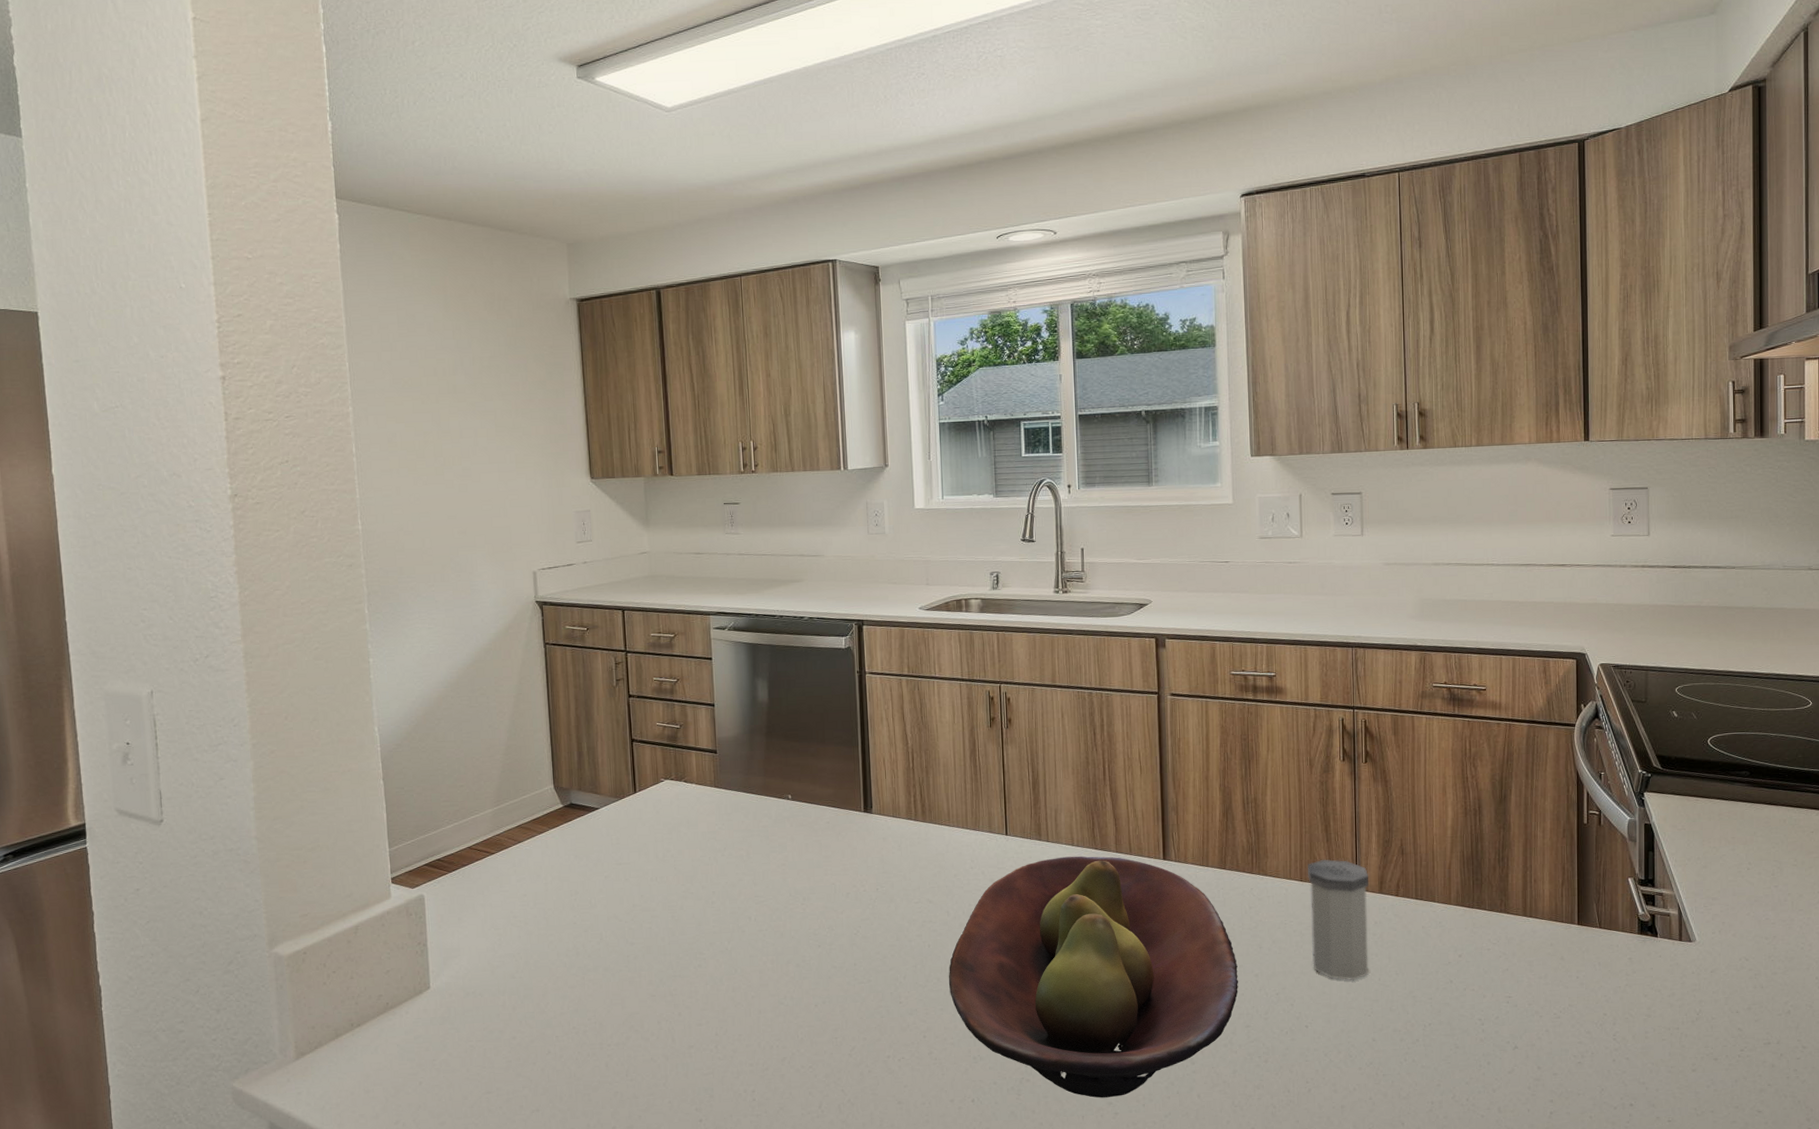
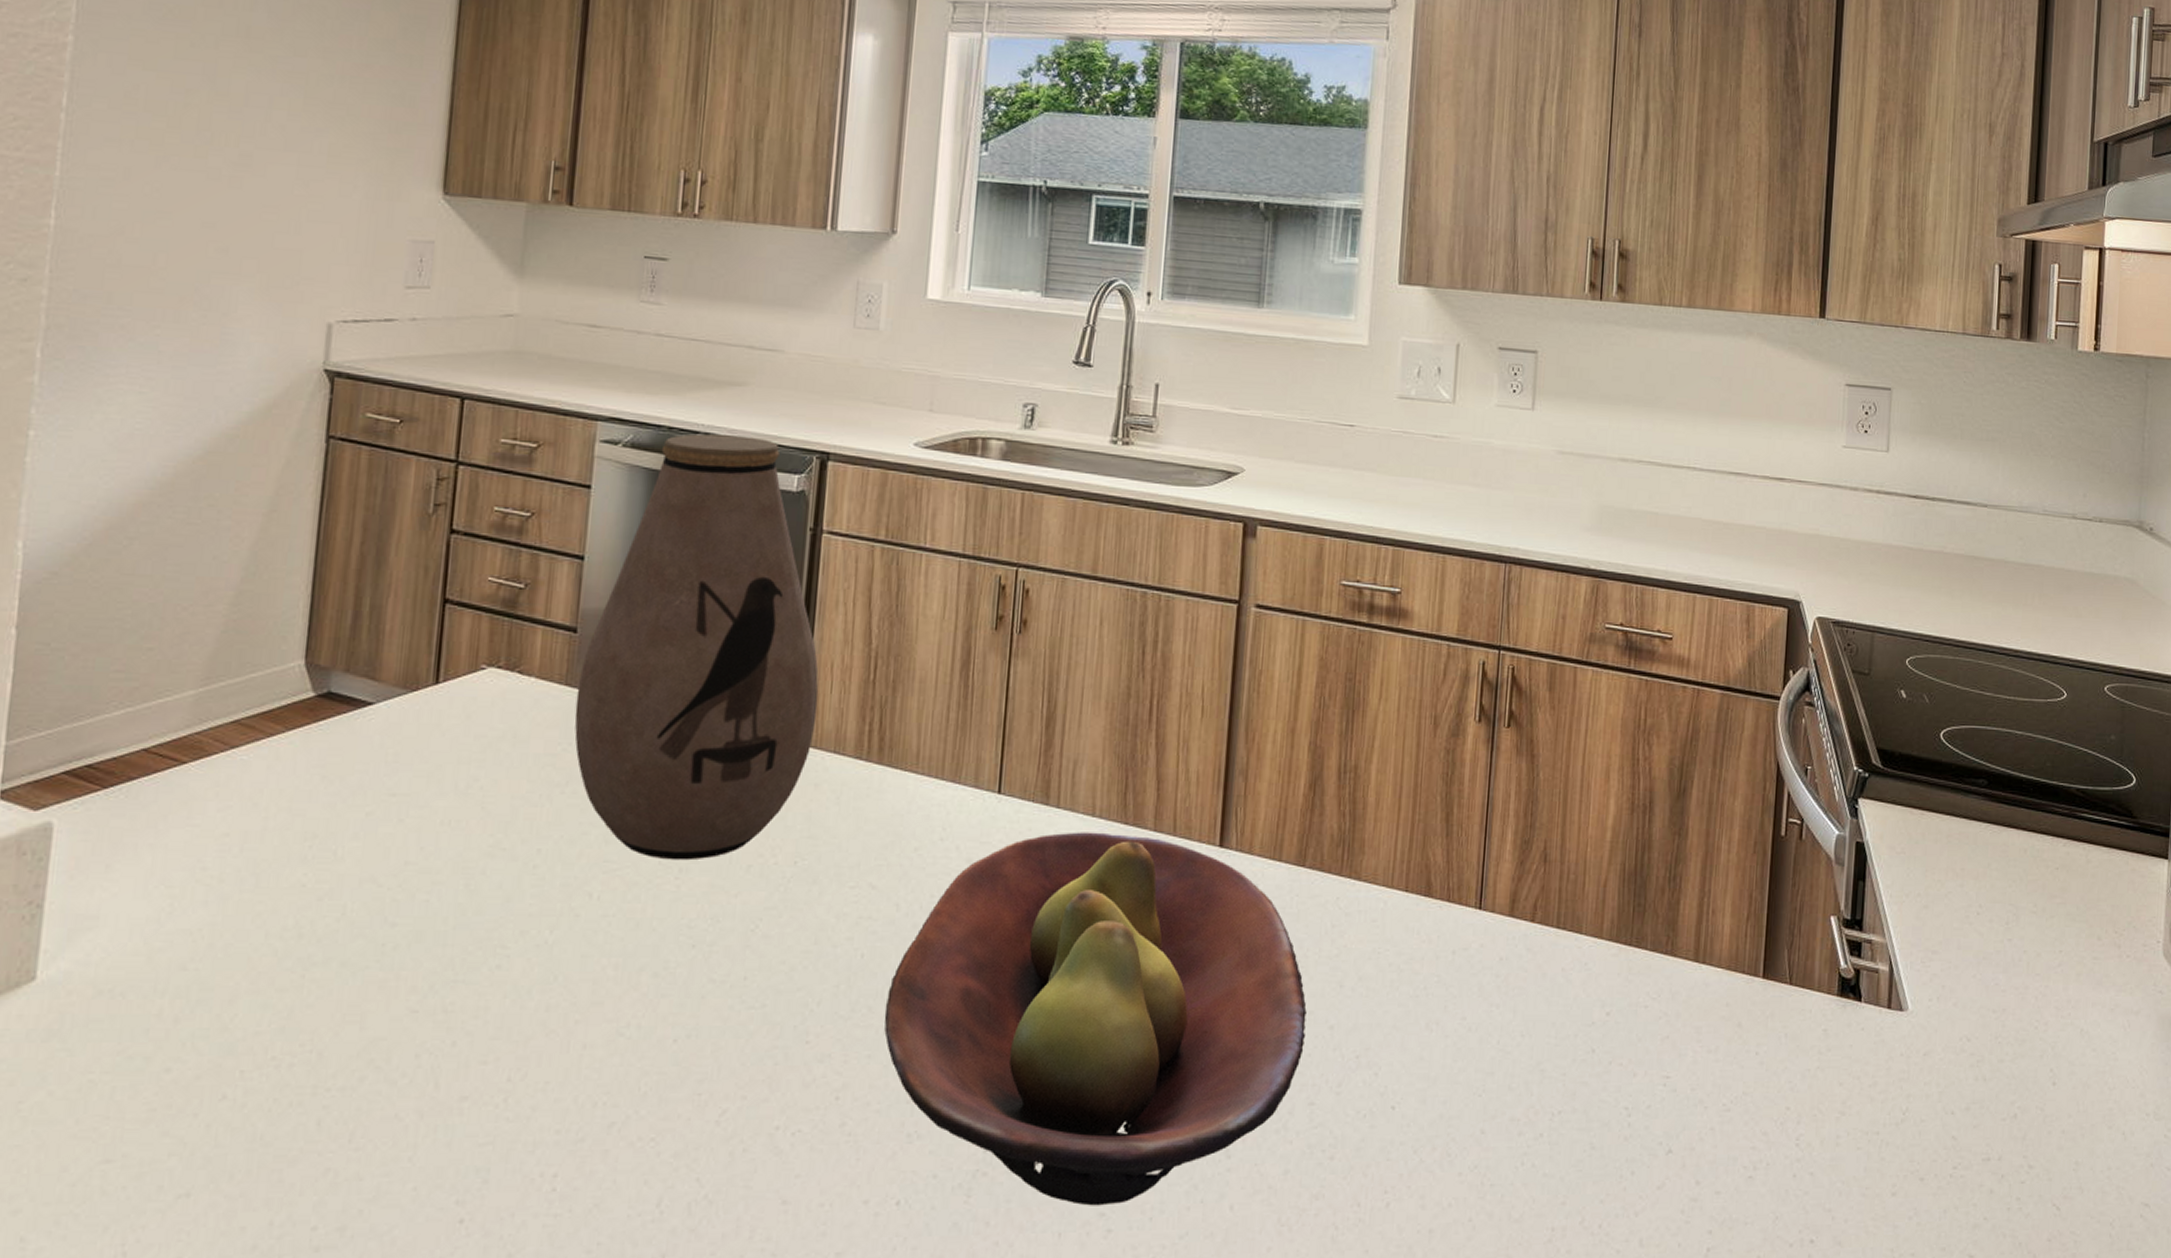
vase: none [722,615,879,893] -> present [574,434,819,861]
salt shaker: present [1307,859,1369,981] -> none [1410,862,1497,1043]

